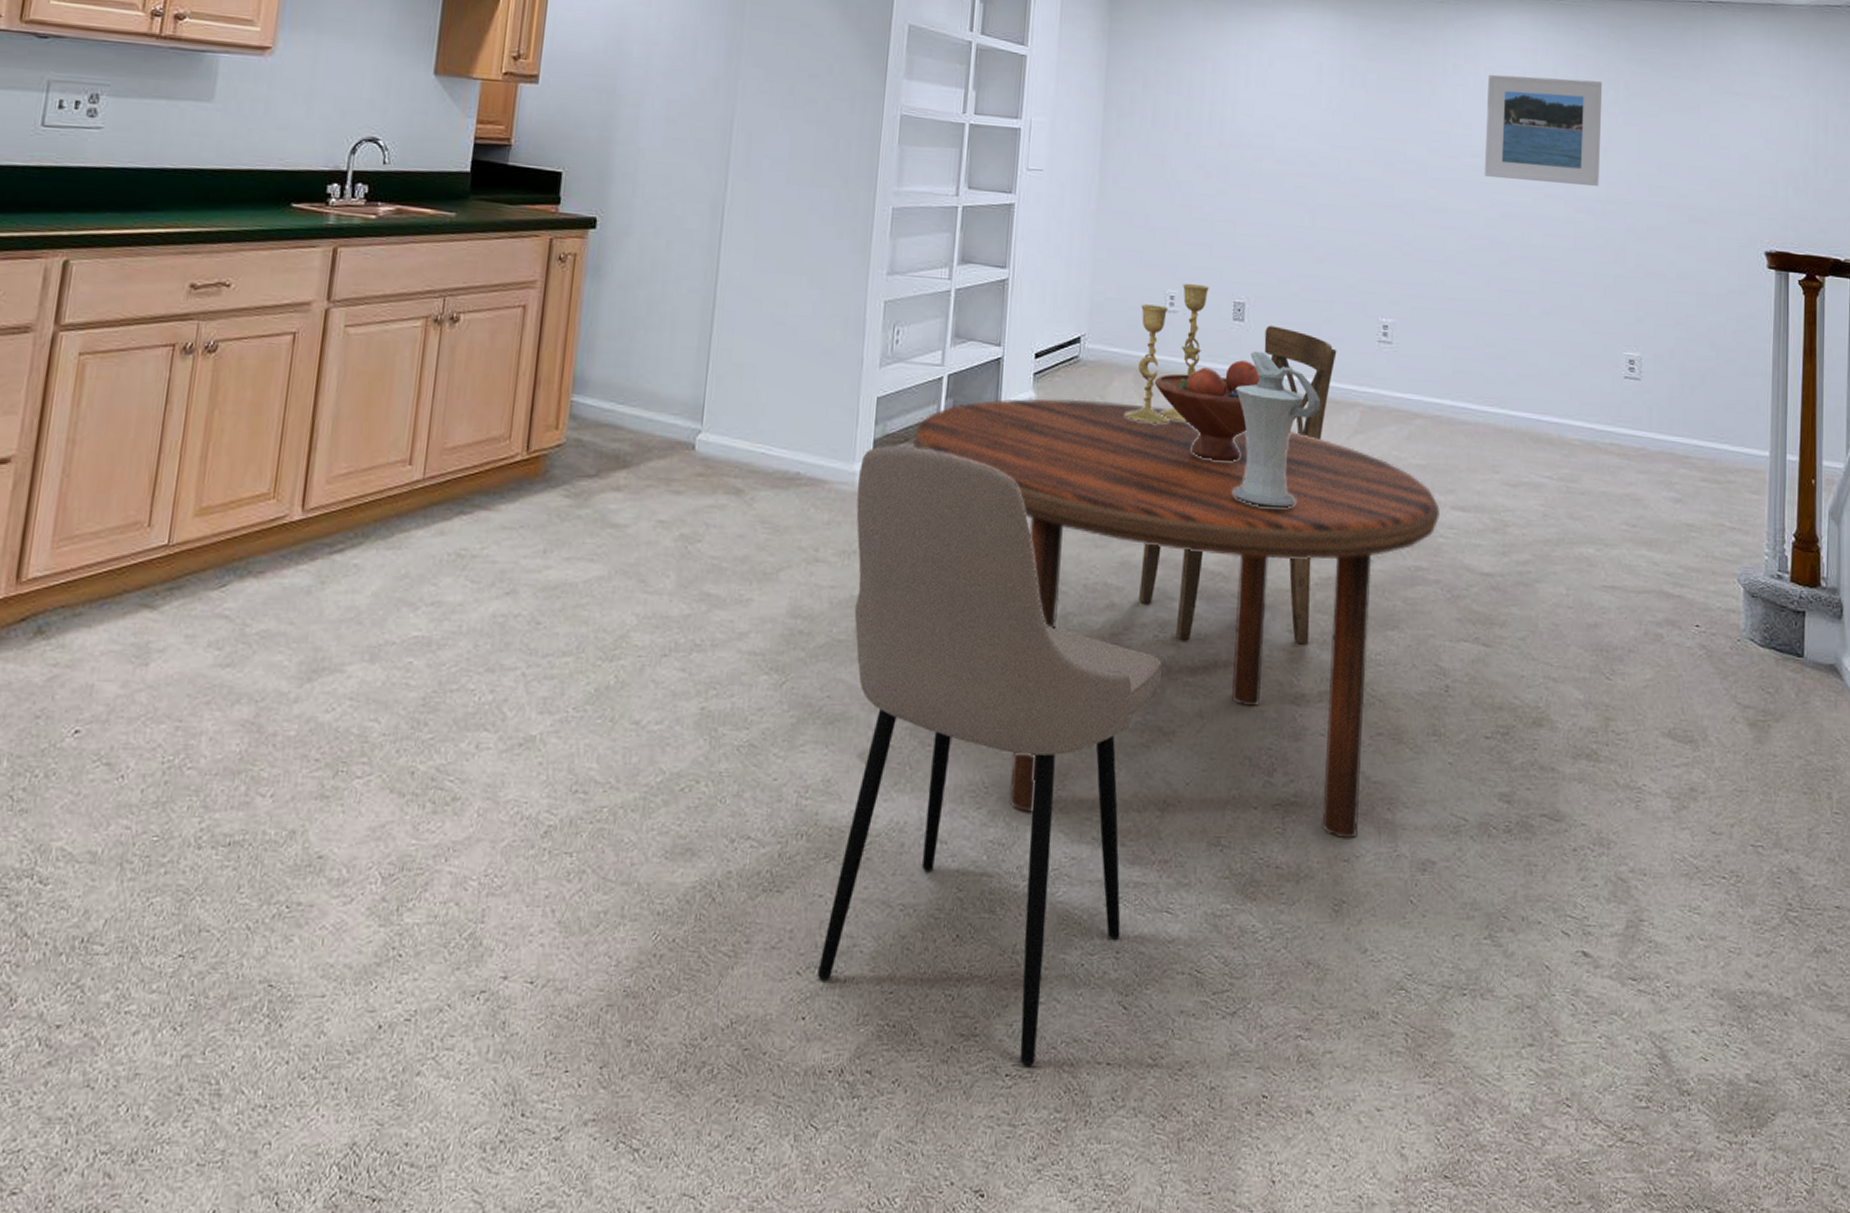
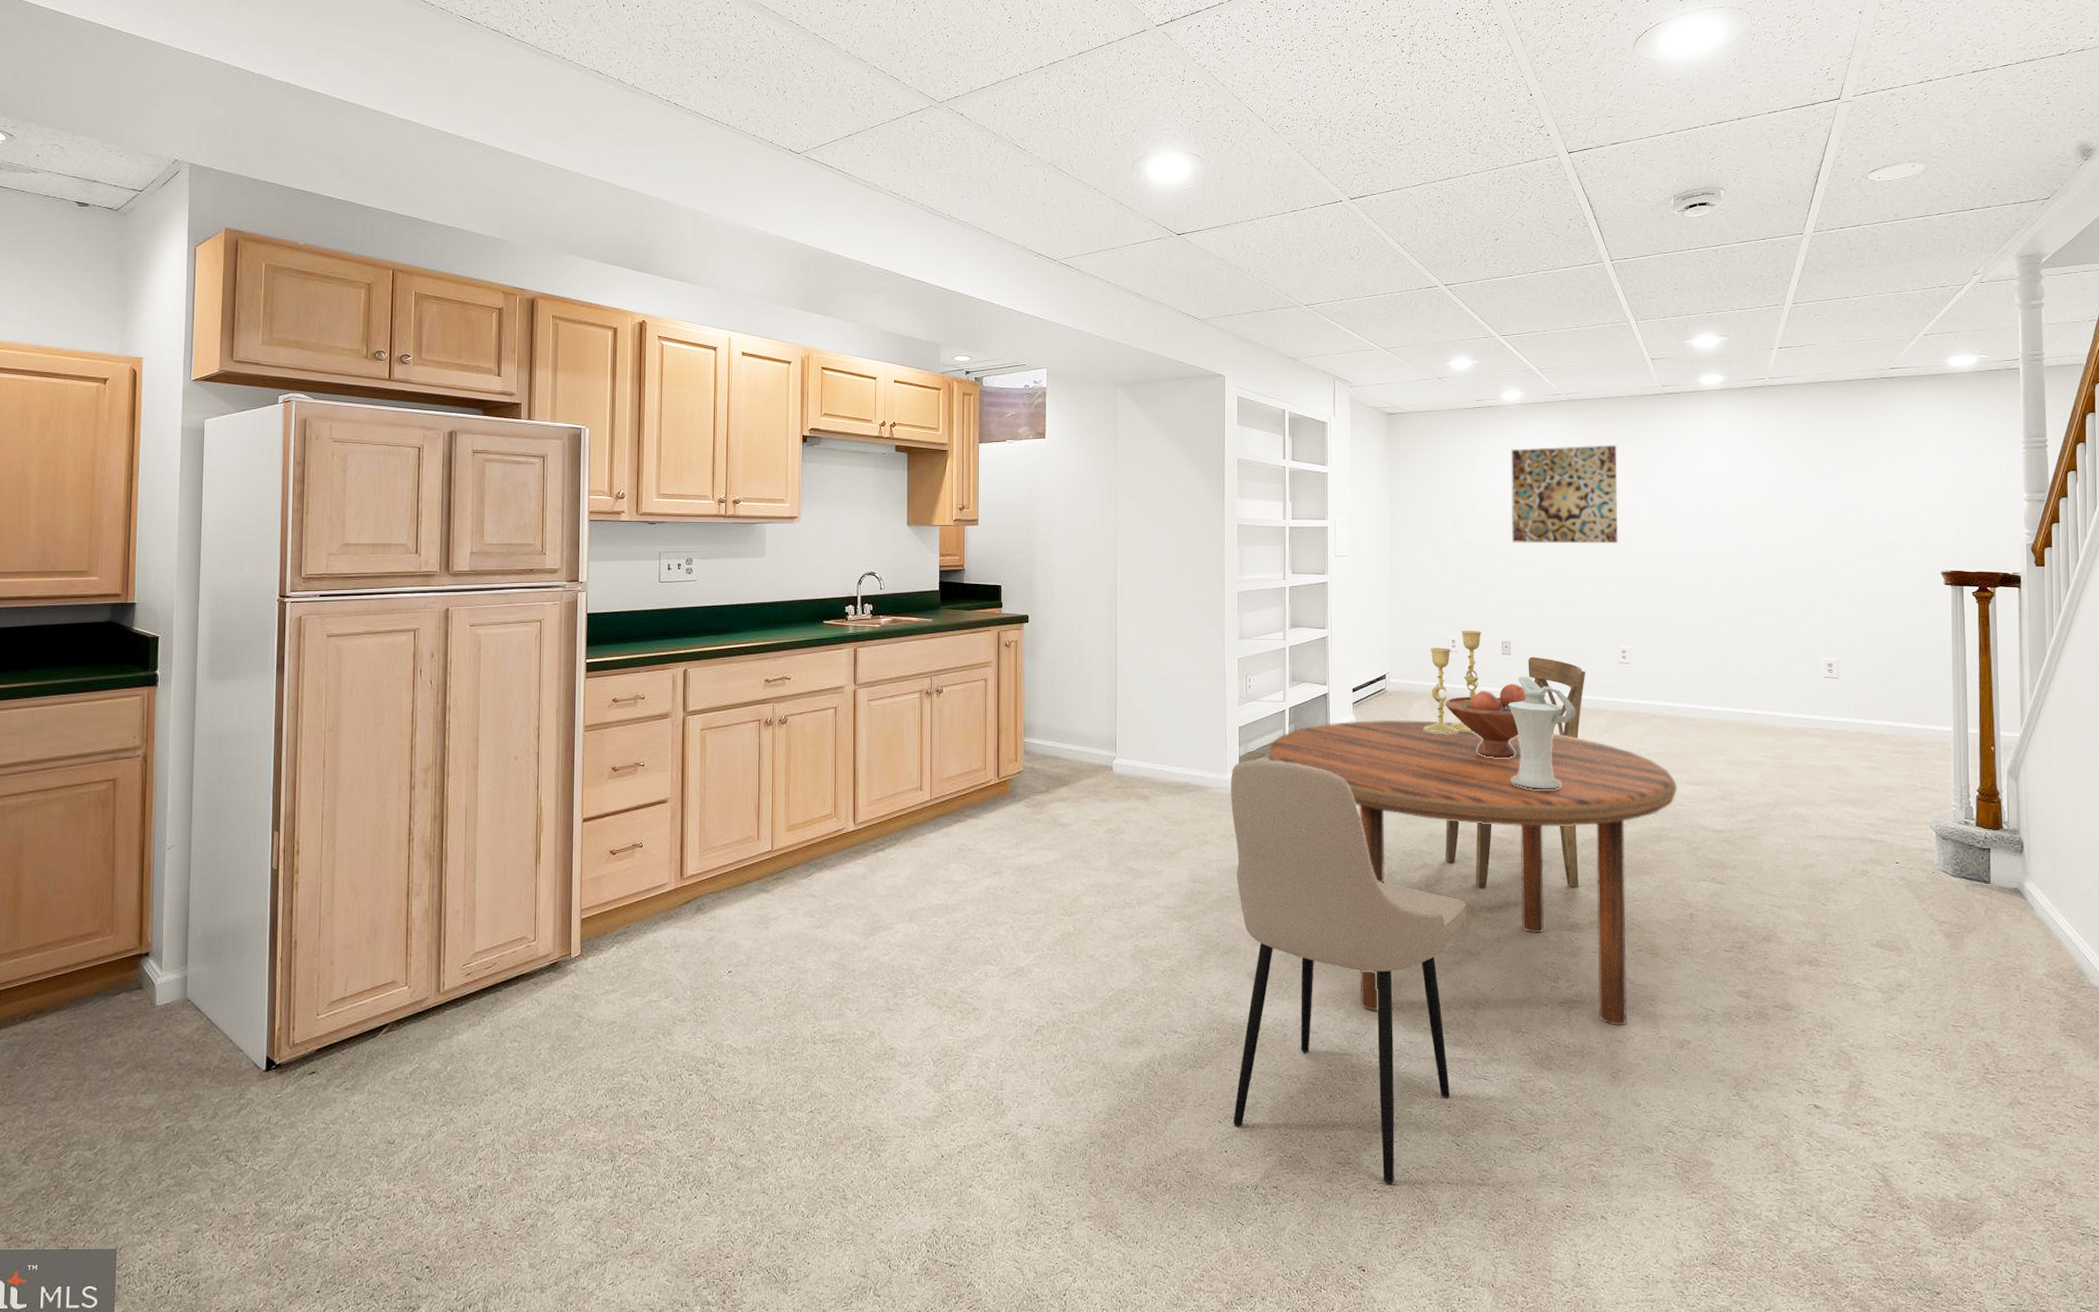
wall art: none [1256,46,1394,184] -> present [1510,445,1618,544]
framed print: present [1484,74,1603,186] -> none [1696,450,1794,532]

